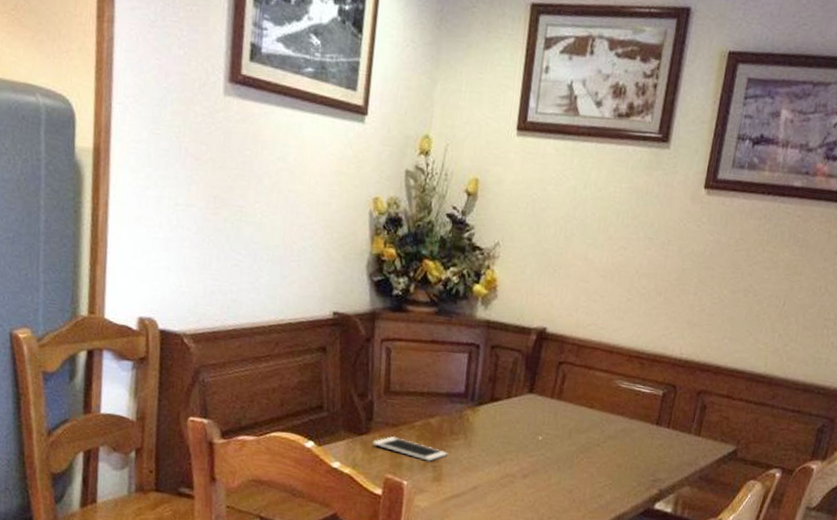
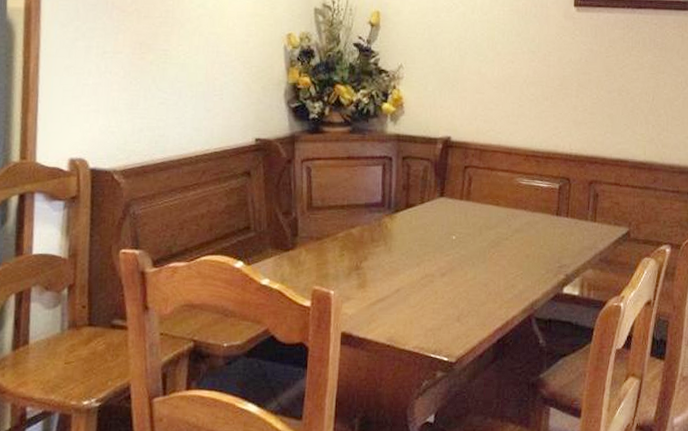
cell phone: present [372,436,448,462] -> none [298,248,370,270]

